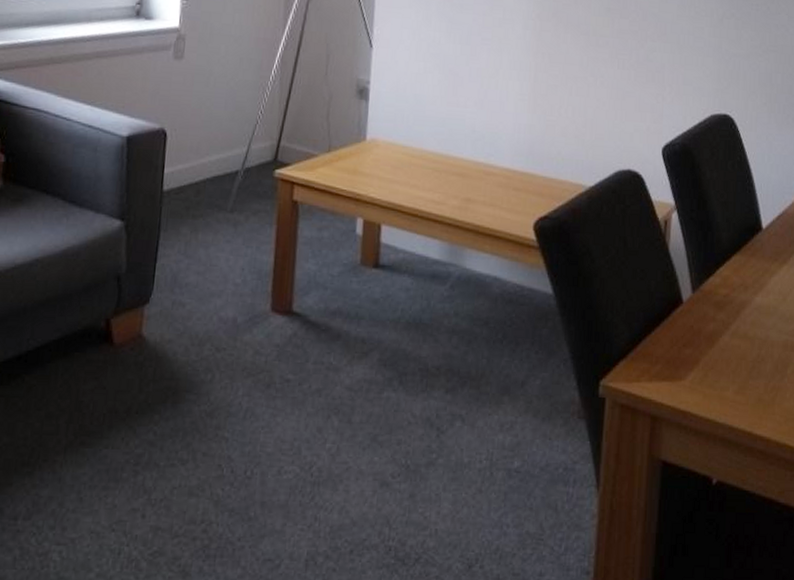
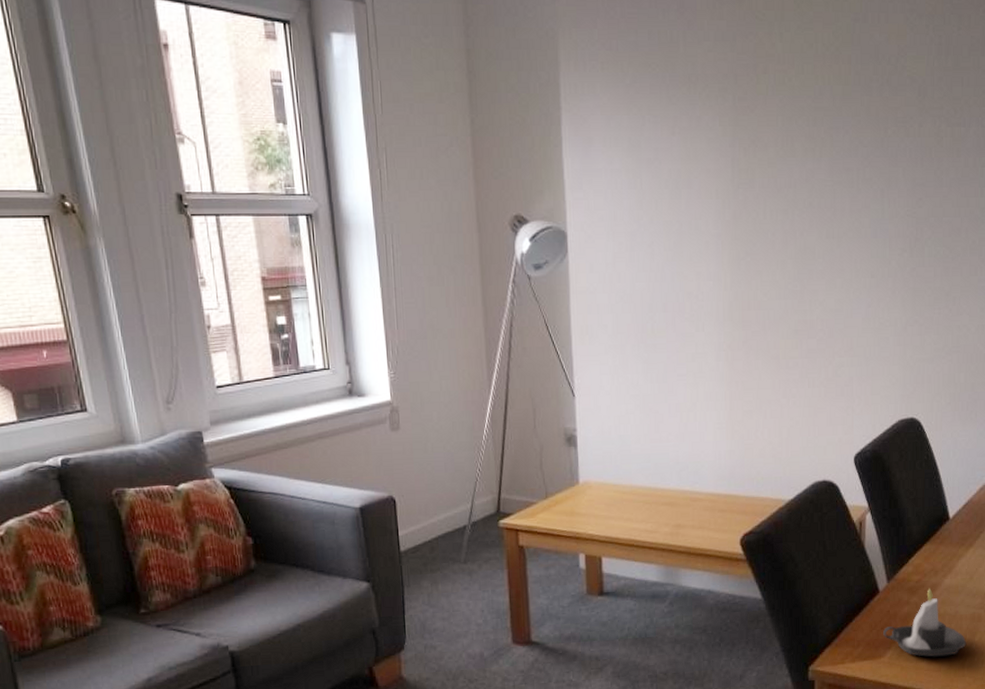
candle: none [685,305,778,388] -> present [883,588,967,657]

